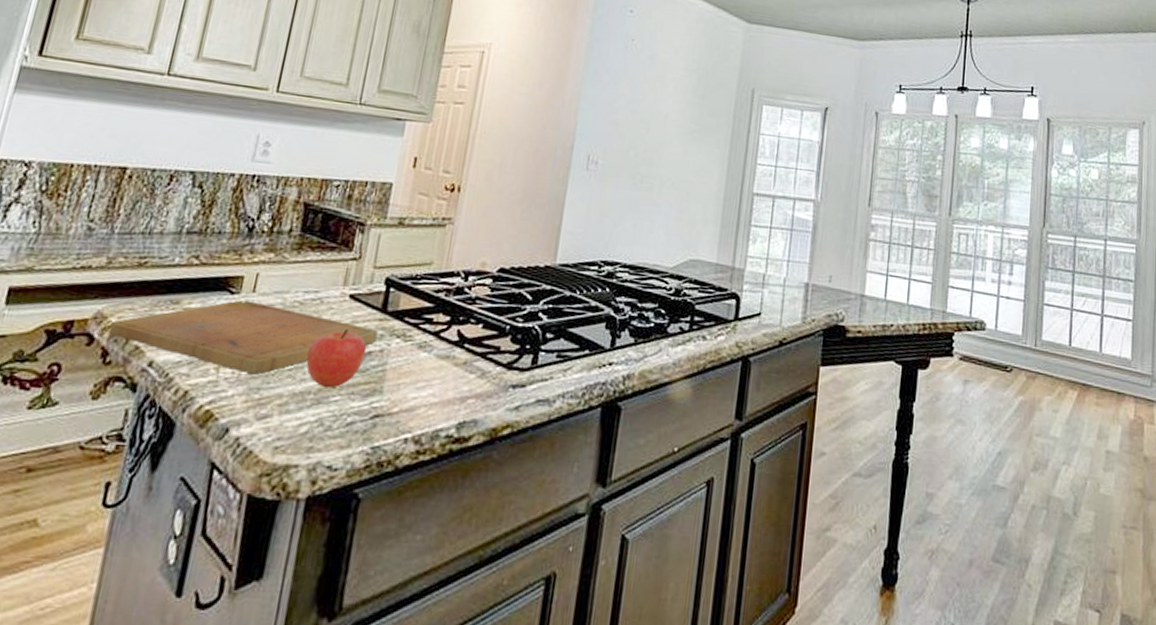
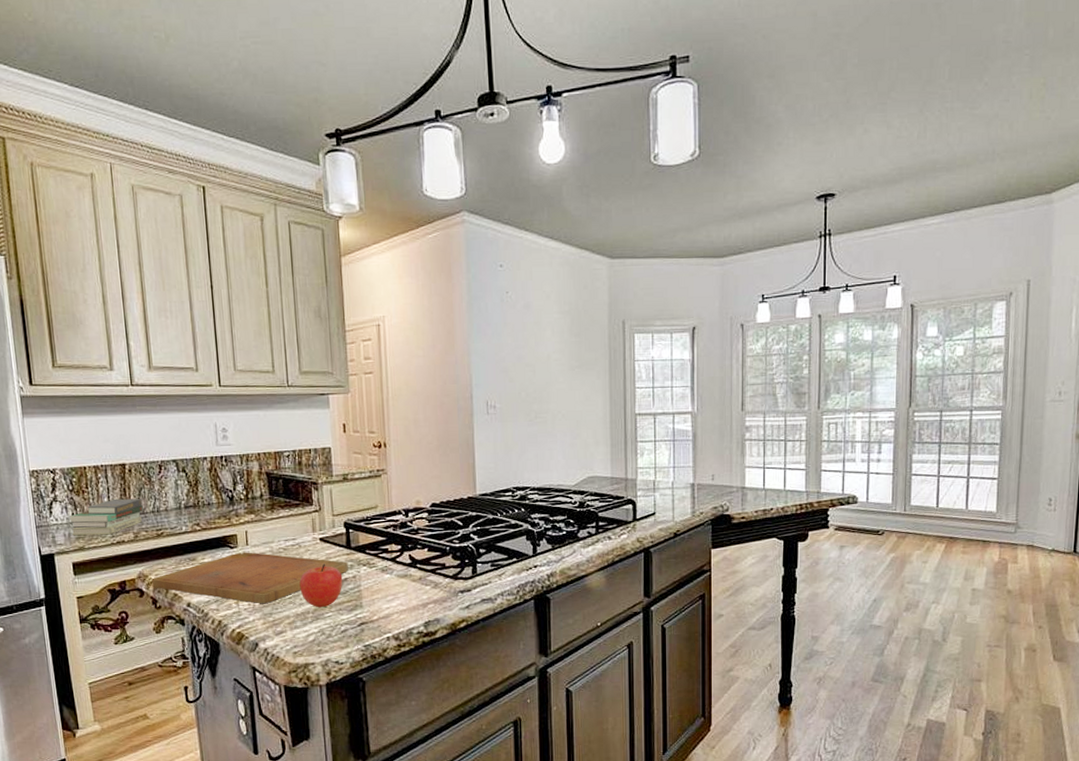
books: none [23,209,134,256] -> present [69,498,143,536]

